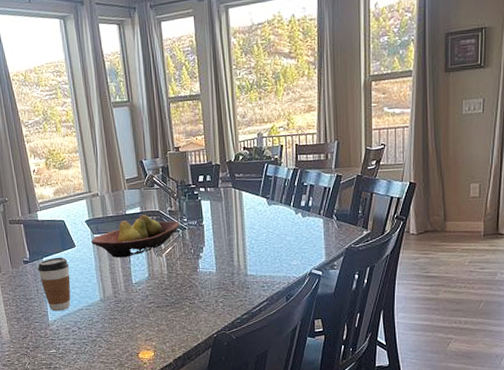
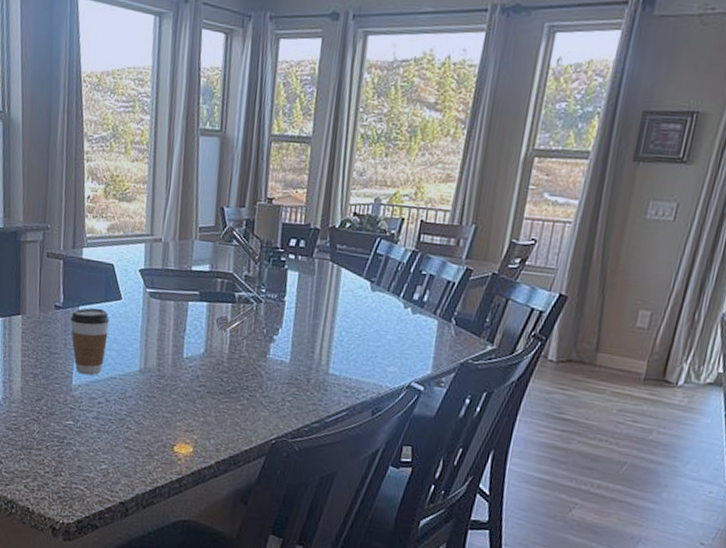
fruit bowl: present [91,215,180,258] -> none [142,275,256,324]

